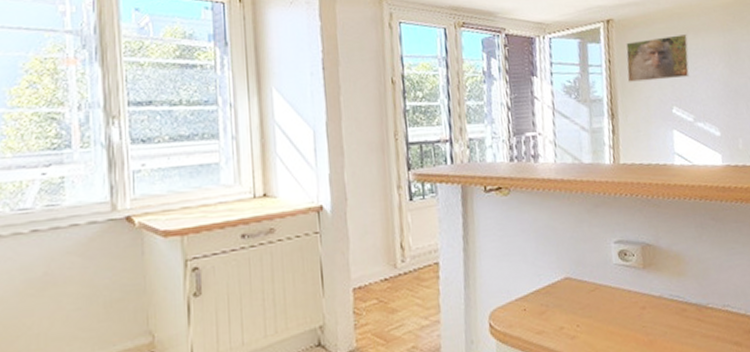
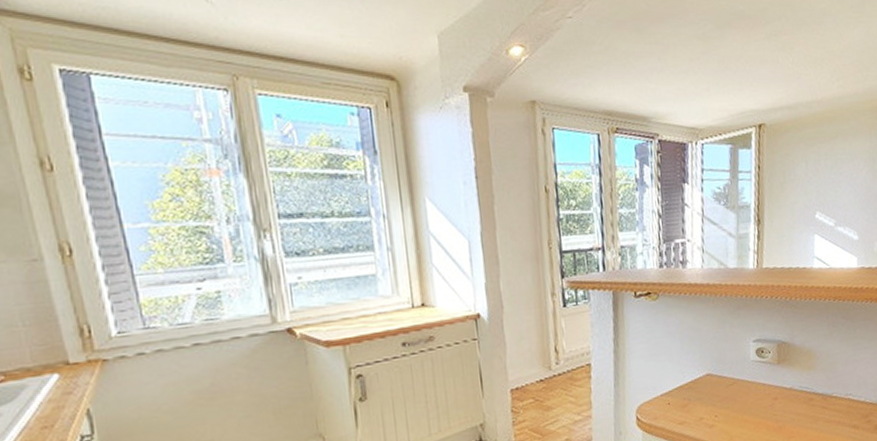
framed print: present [626,33,690,82] -> none [775,138,836,188]

